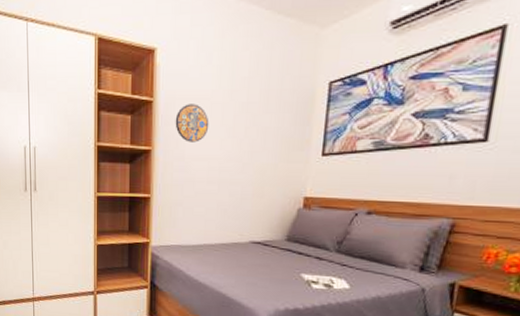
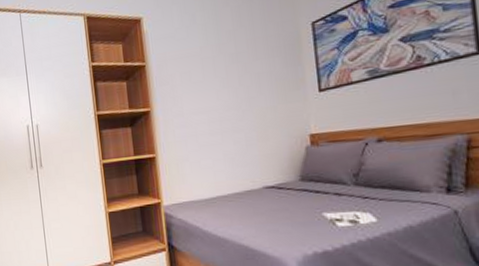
manhole cover: present [175,104,210,143] -> none [169,61,203,99]

